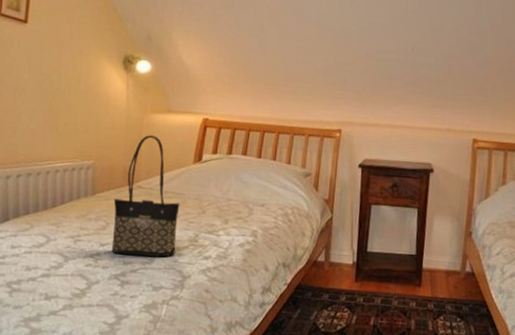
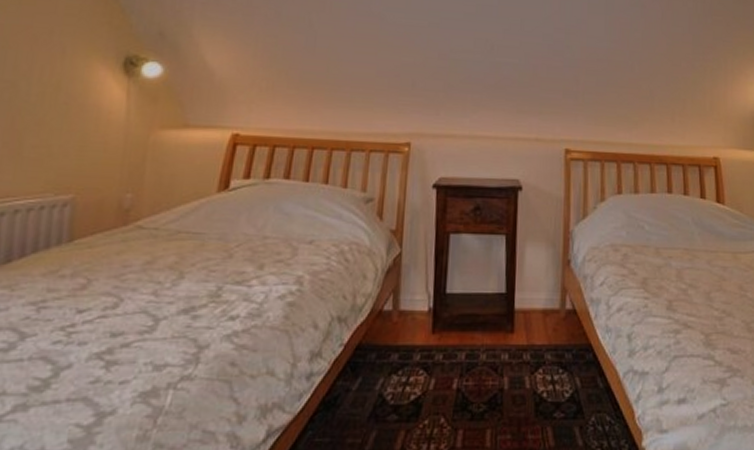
tote bag: present [111,135,180,258] -> none [93,157,198,324]

